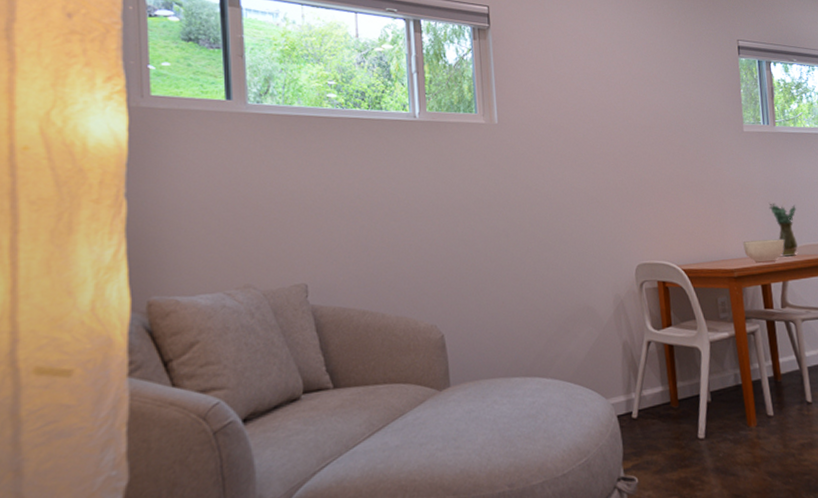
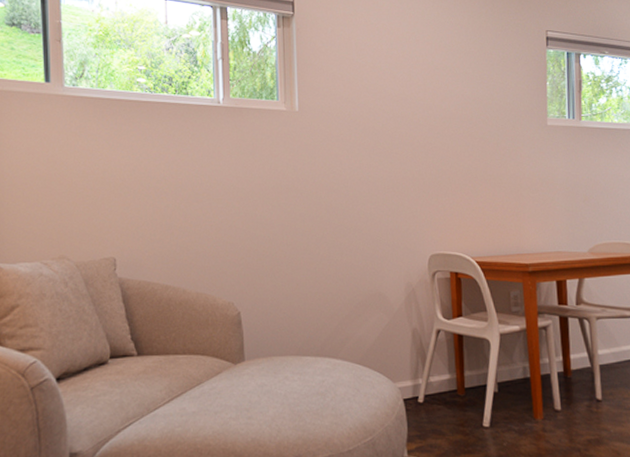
bowl: present [742,239,785,263] -> none [539,235,583,259]
vase: present [768,202,798,257] -> none [569,199,598,254]

